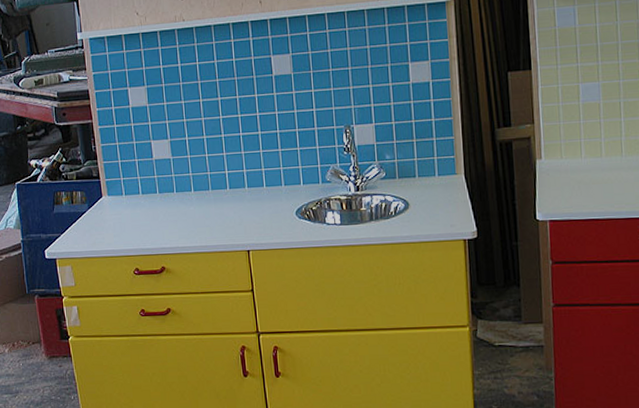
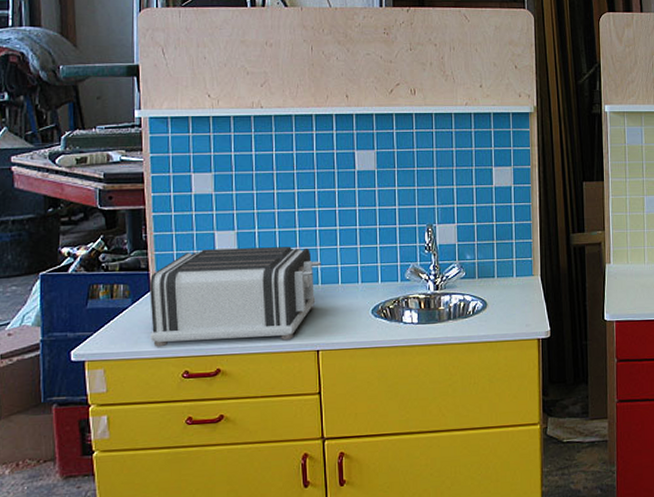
toaster: none [101,153,246,247] -> present [150,247,321,347]

